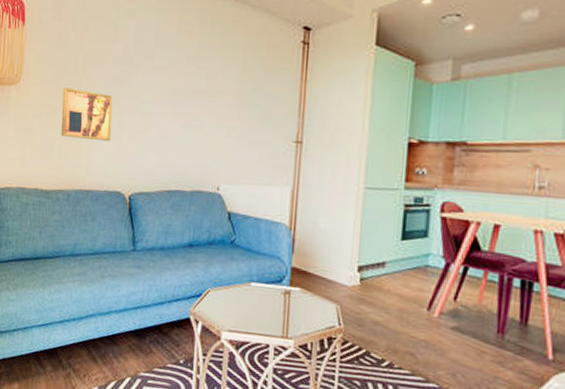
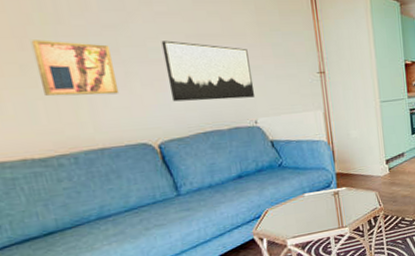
wall art: none [149,94,226,161] -> present [161,40,255,102]

